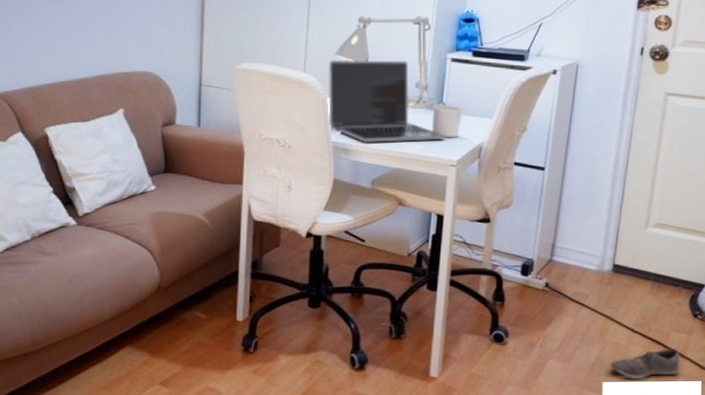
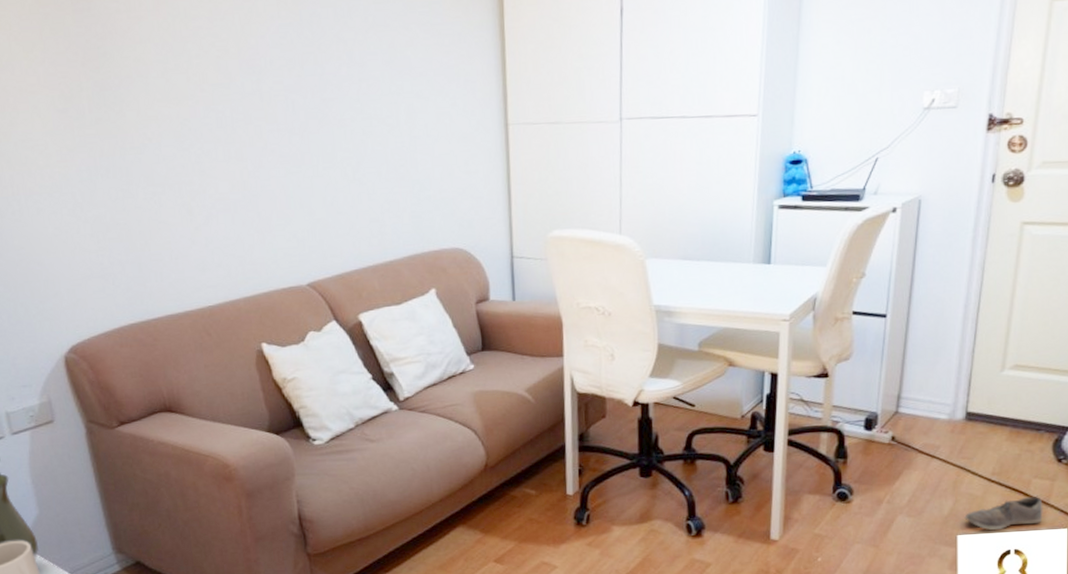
laptop: present [328,59,445,142] -> none [645,212,776,303]
desk lamp: present [333,15,446,108] -> none [650,161,775,263]
mug: present [432,105,463,137] -> none [760,255,793,291]

